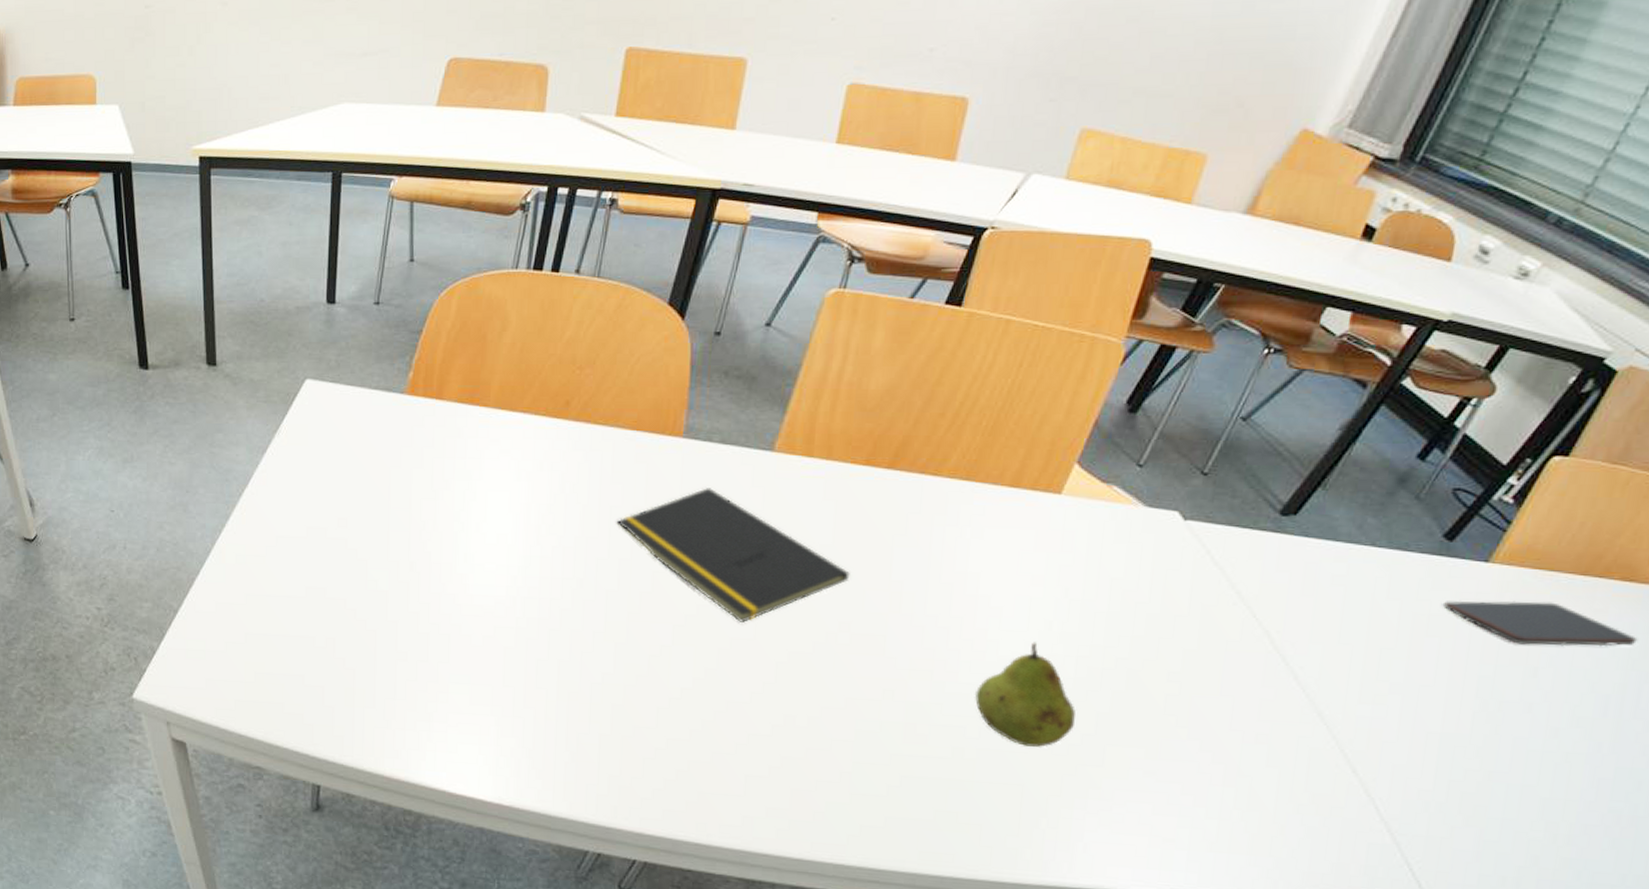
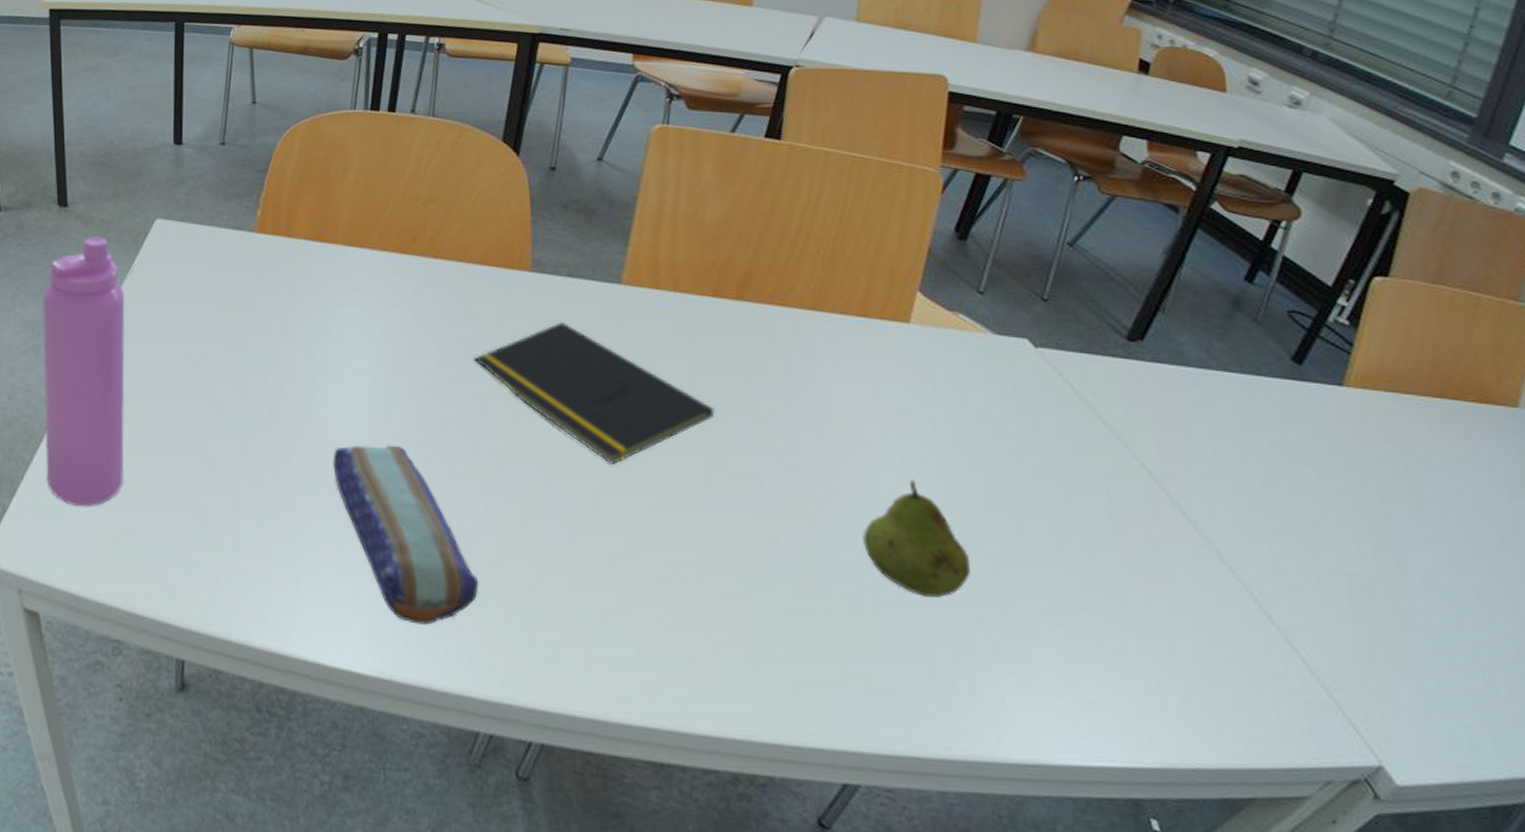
water bottle: none [190,396,273,651] -> present [42,236,126,507]
pencil case: none [470,600,601,761] -> present [333,445,479,625]
phone: present [1444,600,1638,647] -> none [1311,426,1513,473]

